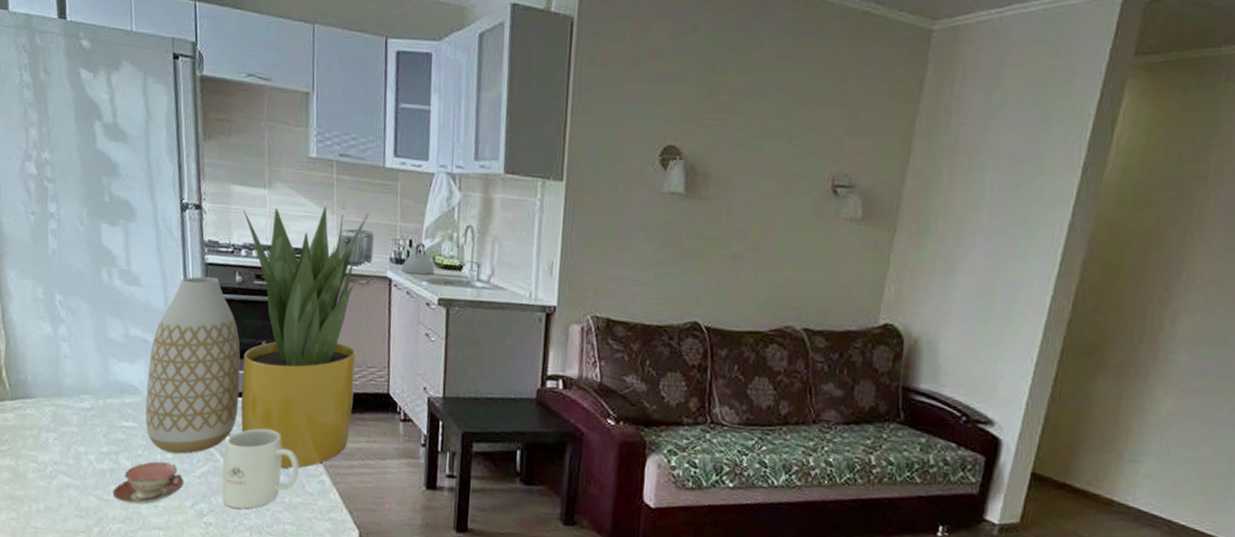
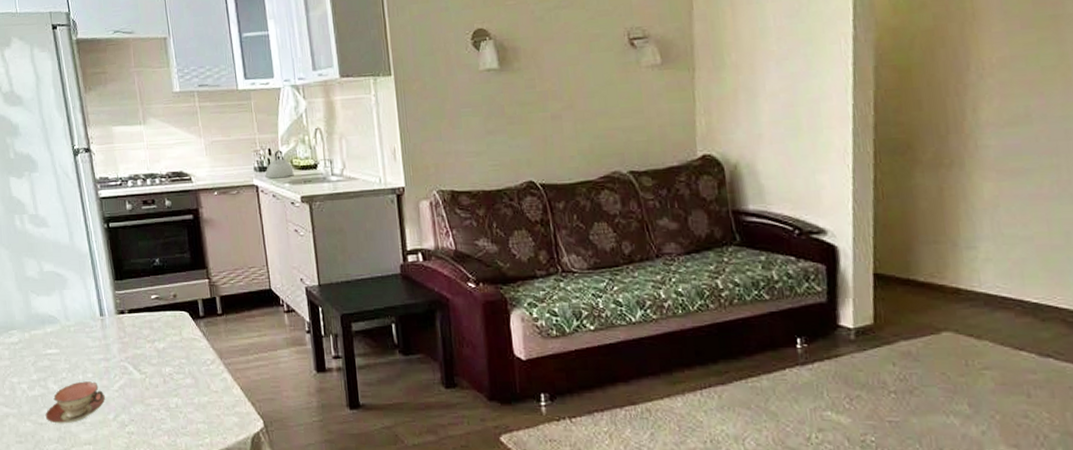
vase: present [145,276,241,454] -> none [62,209,144,372]
mug: present [221,428,299,509] -> none [135,338,203,415]
planter: present [241,201,370,469] -> none [125,124,242,372]
toaster: present [337,228,374,267] -> none [207,146,240,180]

